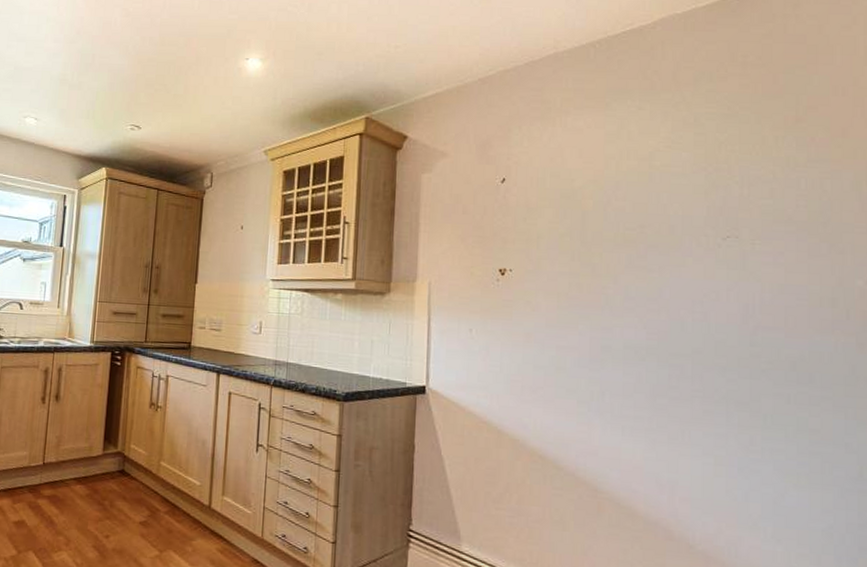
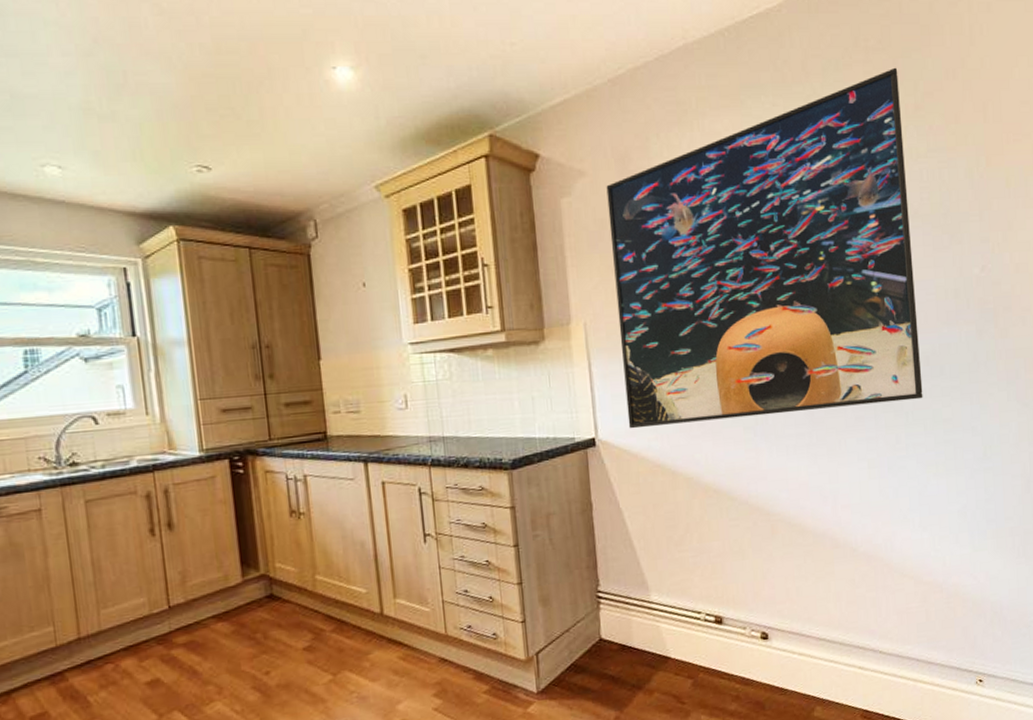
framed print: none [459,82,786,404] -> present [606,67,923,429]

